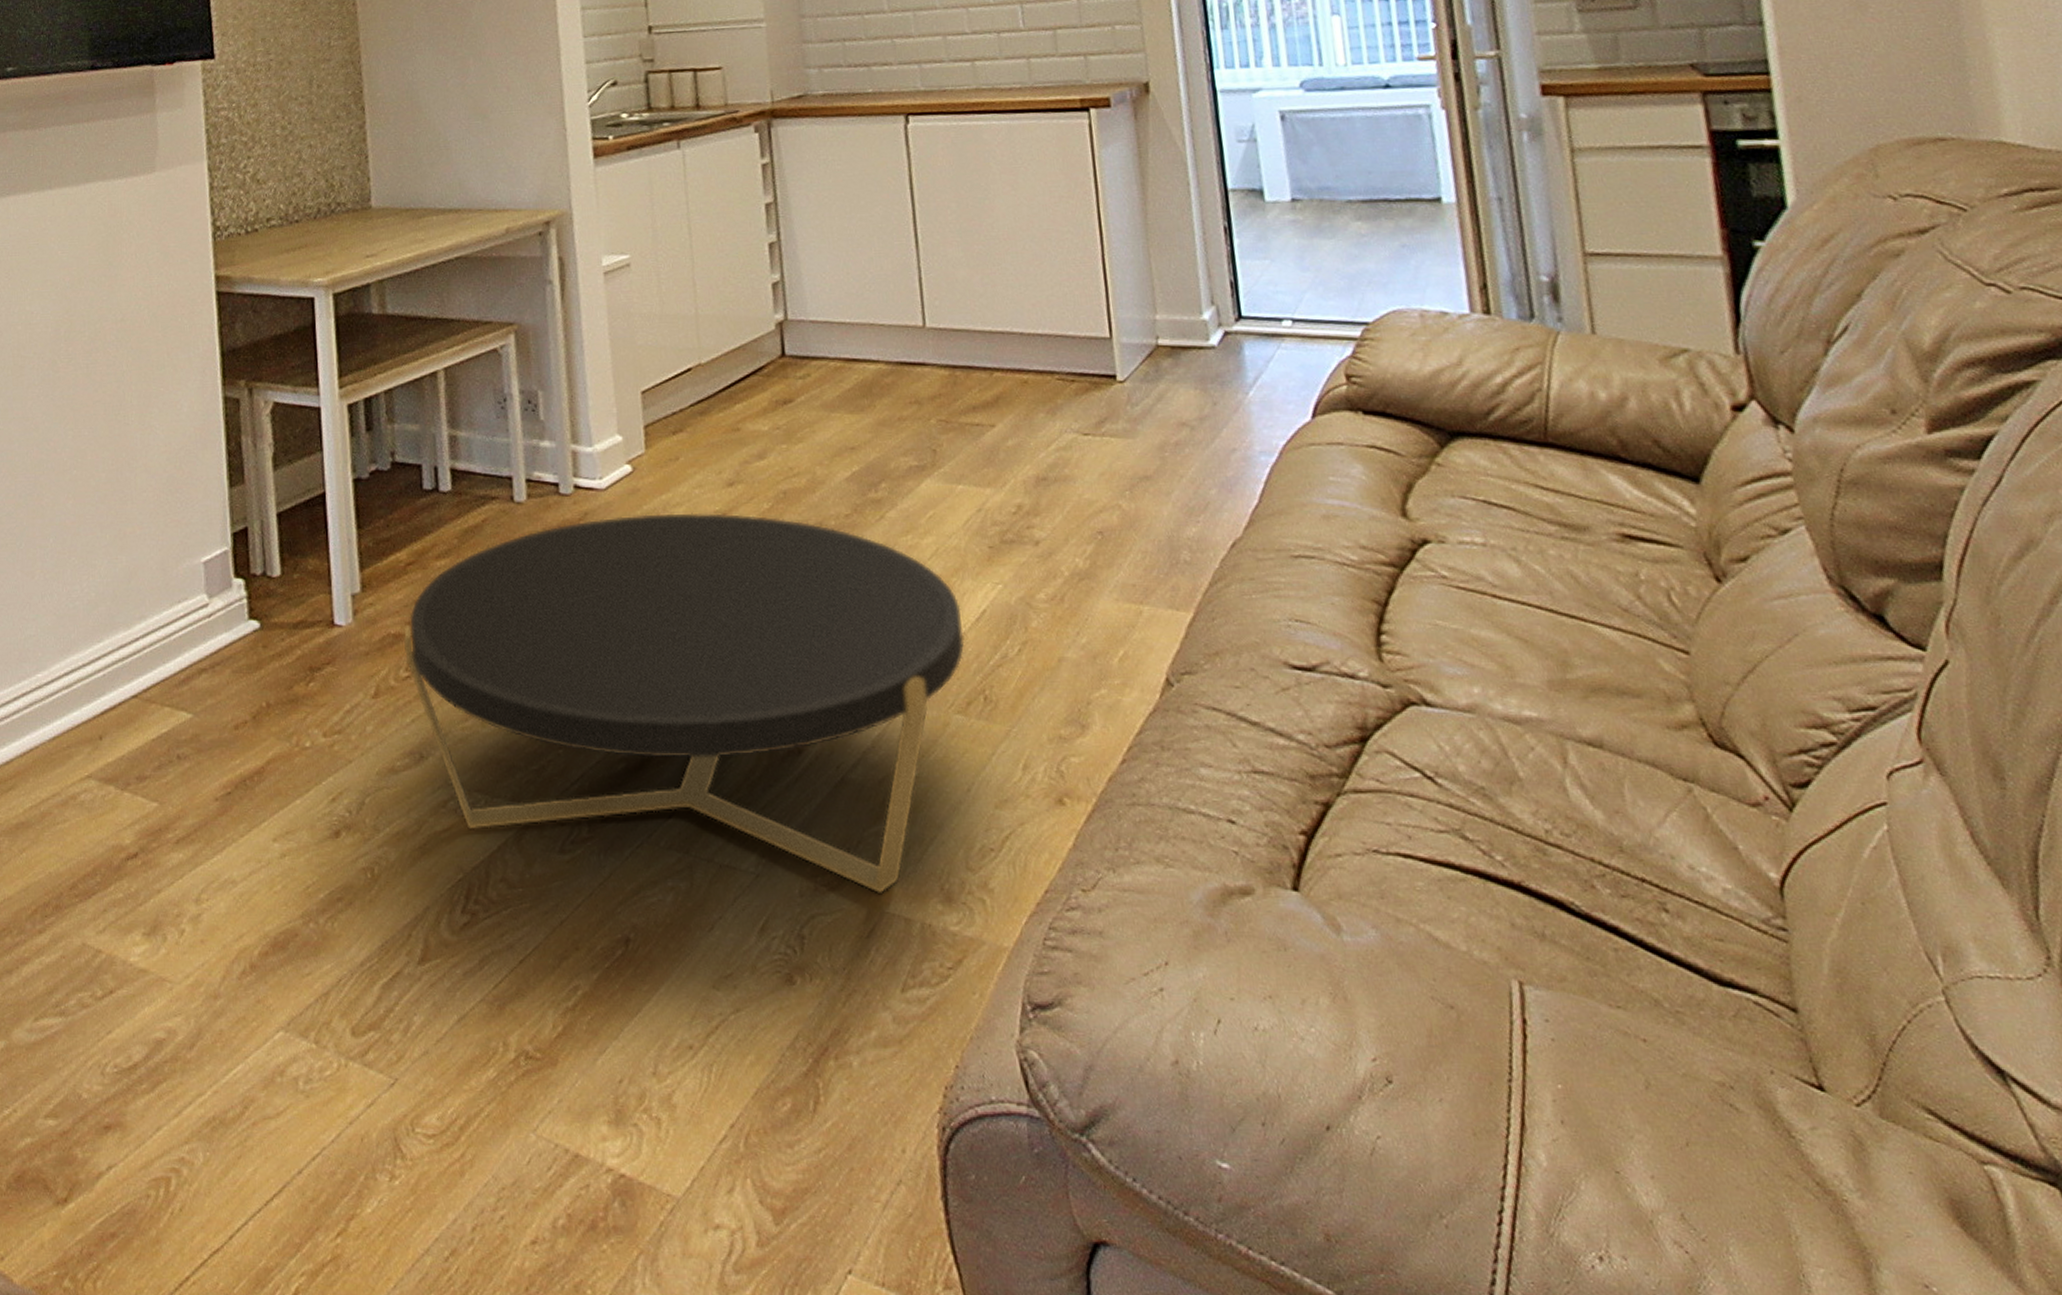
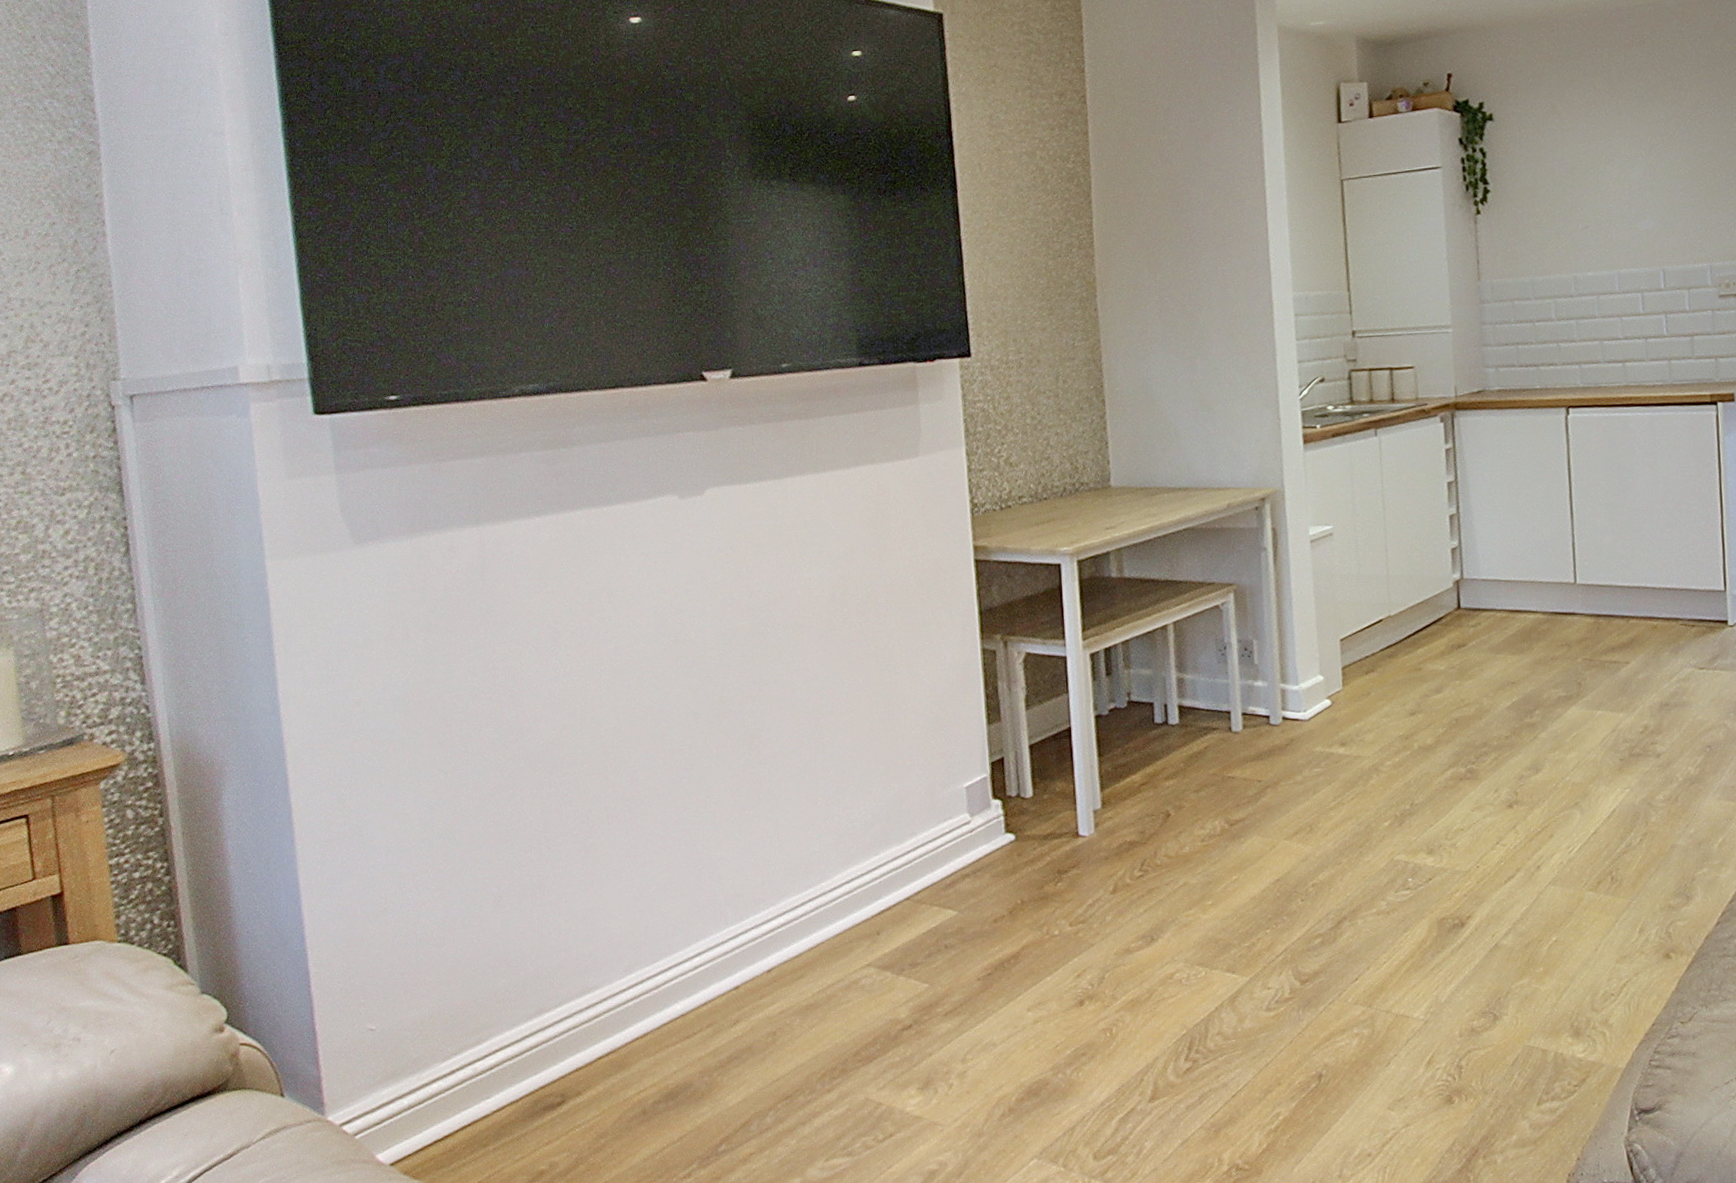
coffee table: present [403,513,965,893] -> none [1137,737,1598,1031]

